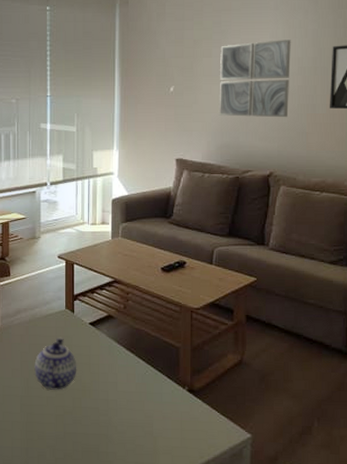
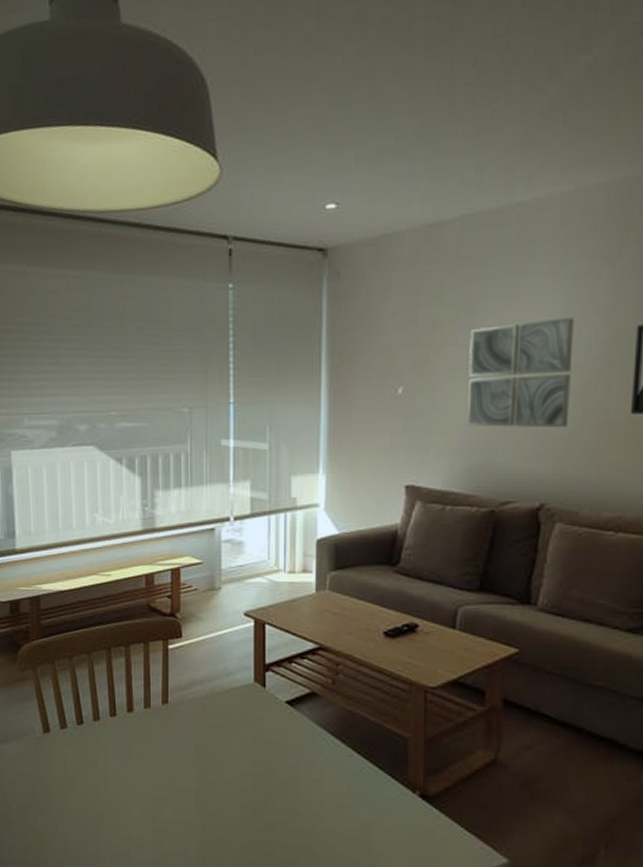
teapot: present [34,337,77,390] -> none [214,718,270,786]

